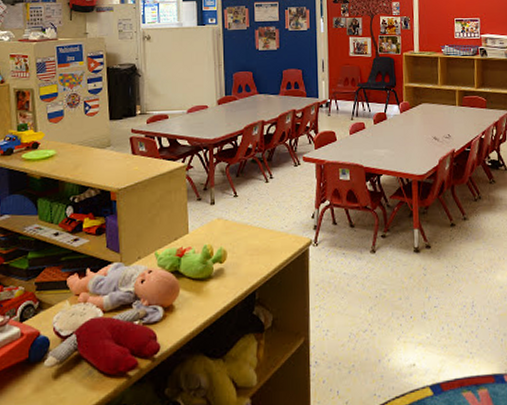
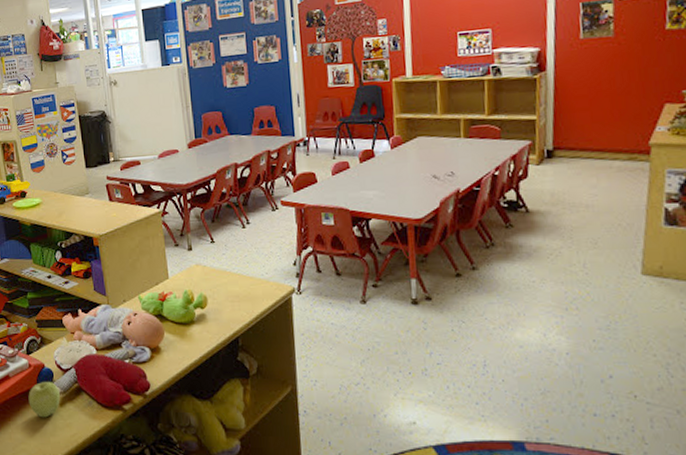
apple: none [15,352,55,395] -> present [28,382,60,418]

